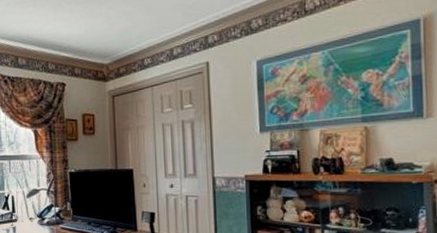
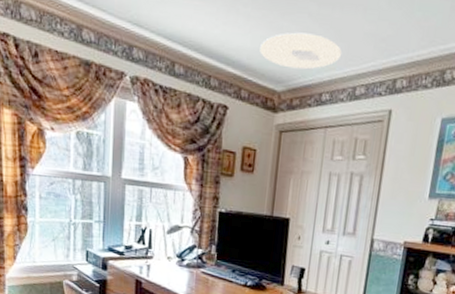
ceiling light: none [85,13,156,44] -> present [260,32,342,70]

